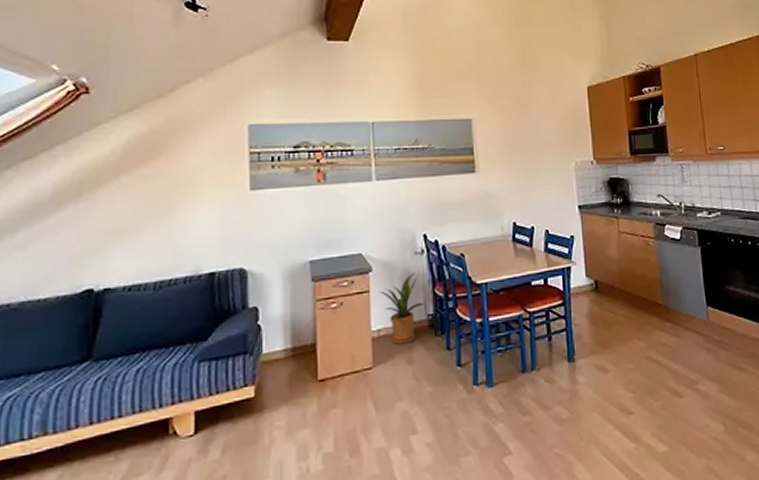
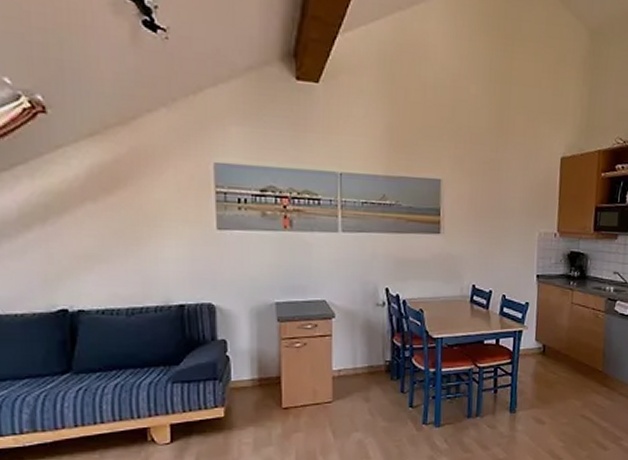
house plant: present [380,272,424,345] -> none [341,322,383,384]

